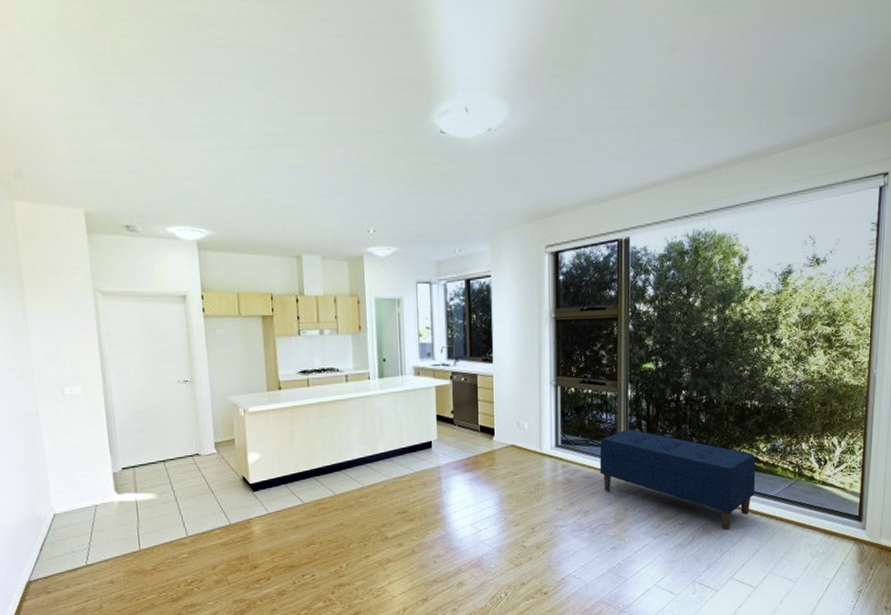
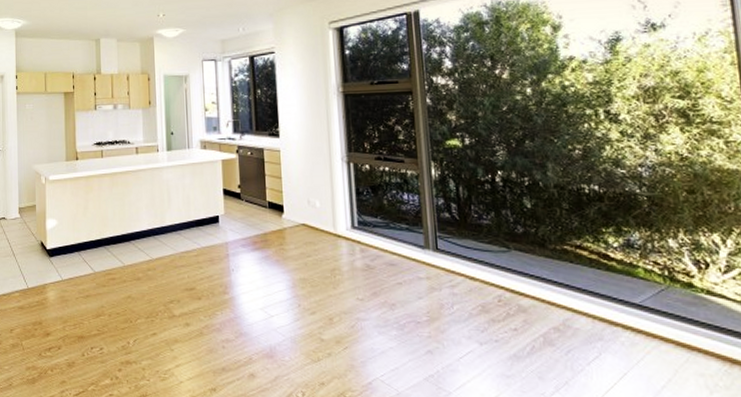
bench: present [600,429,756,531] -> none [402,212,610,344]

